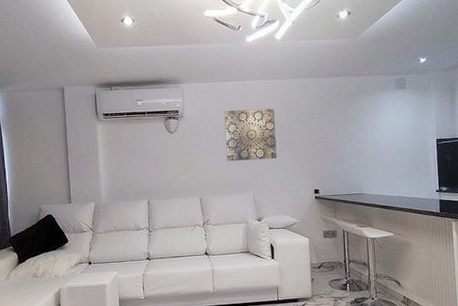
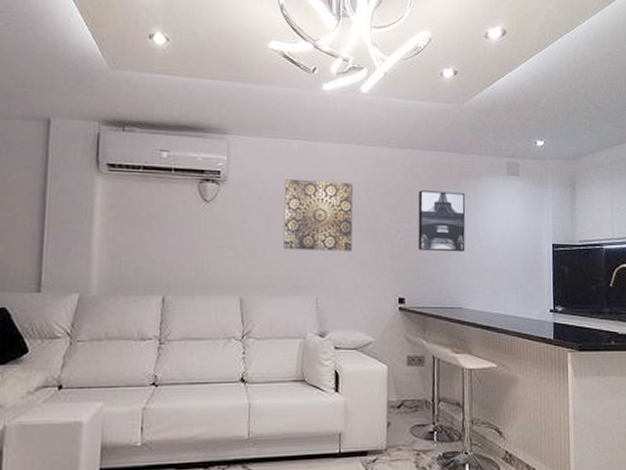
wall art: none [325,106,364,153] -> present [418,190,466,252]

